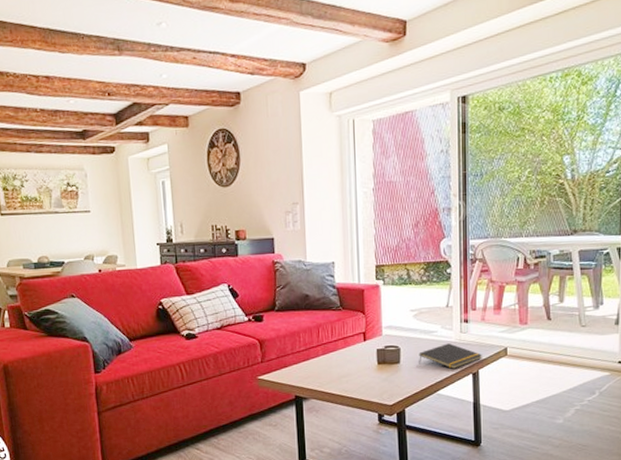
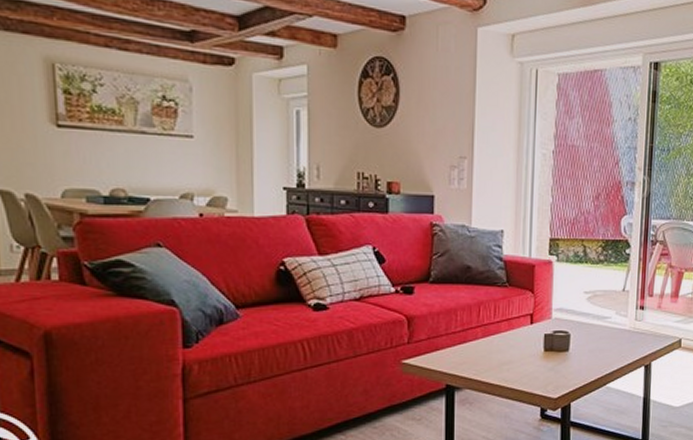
notepad: present [419,343,482,369] -> none [589,331,656,360]

